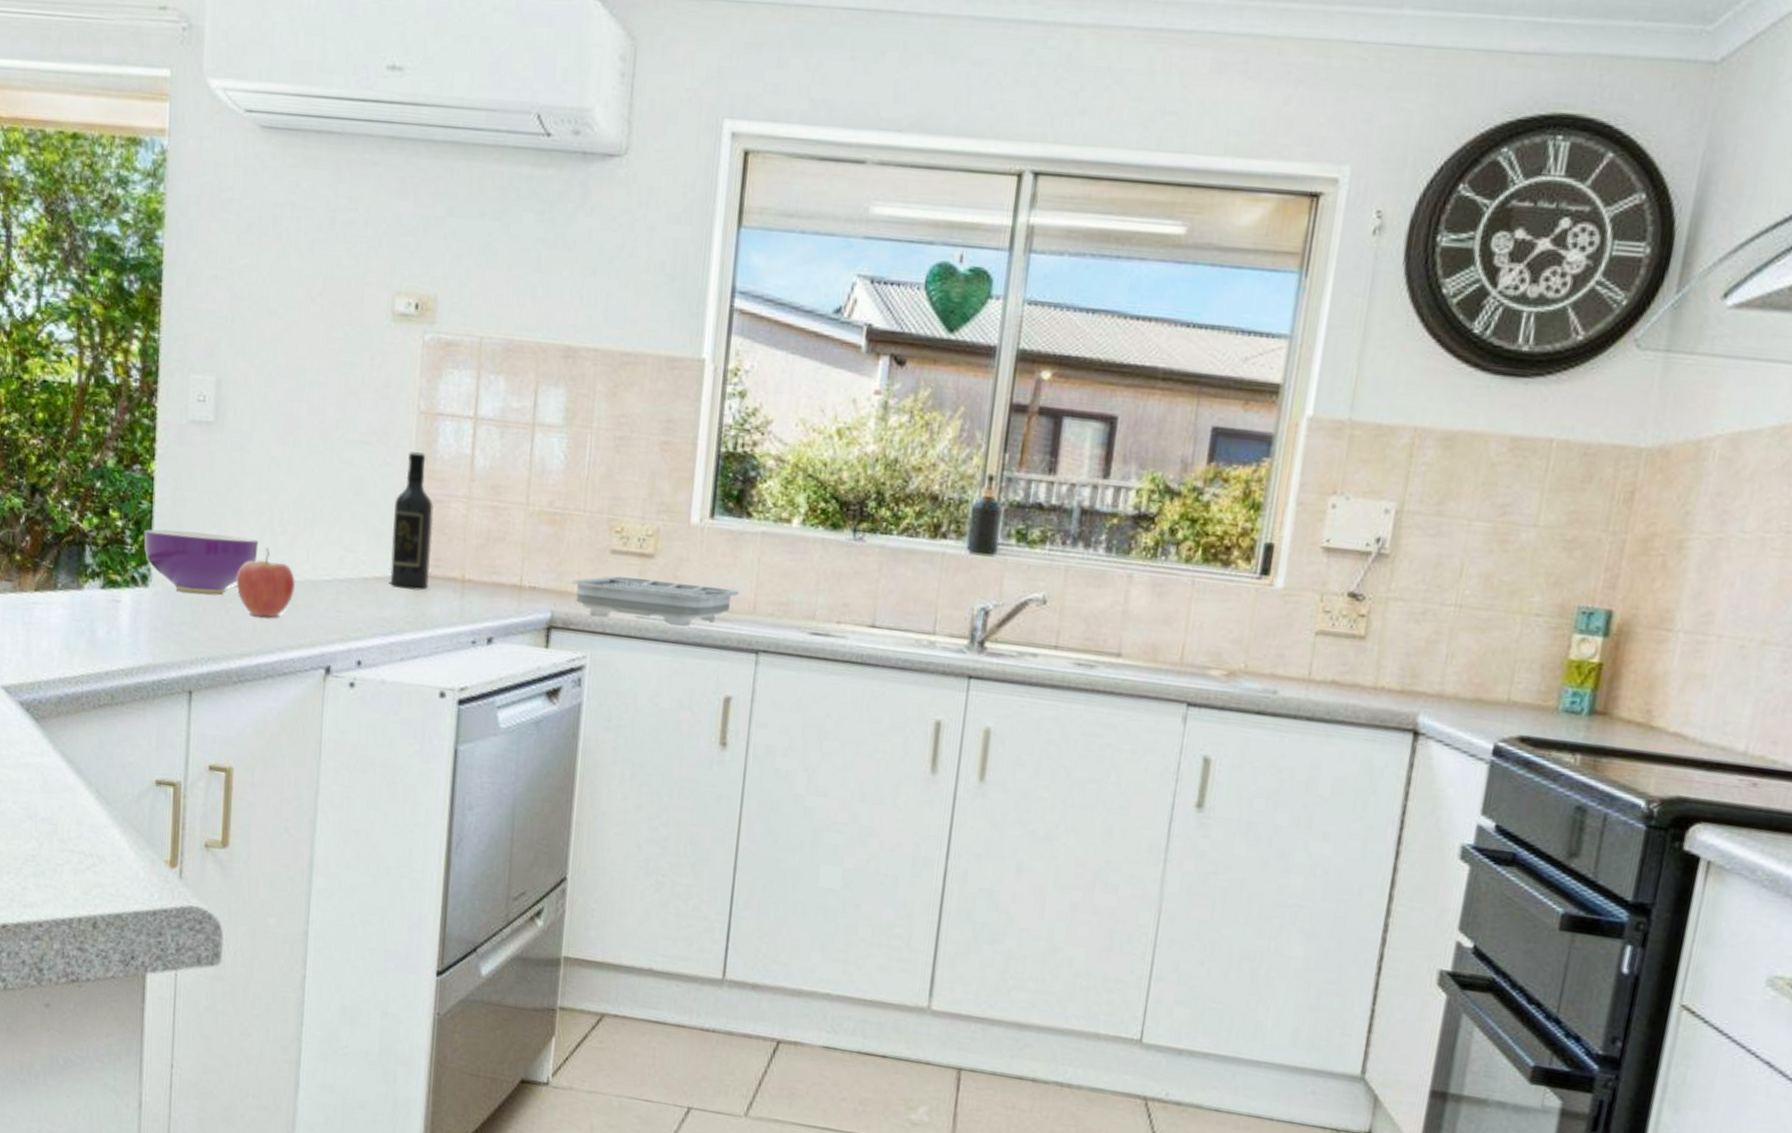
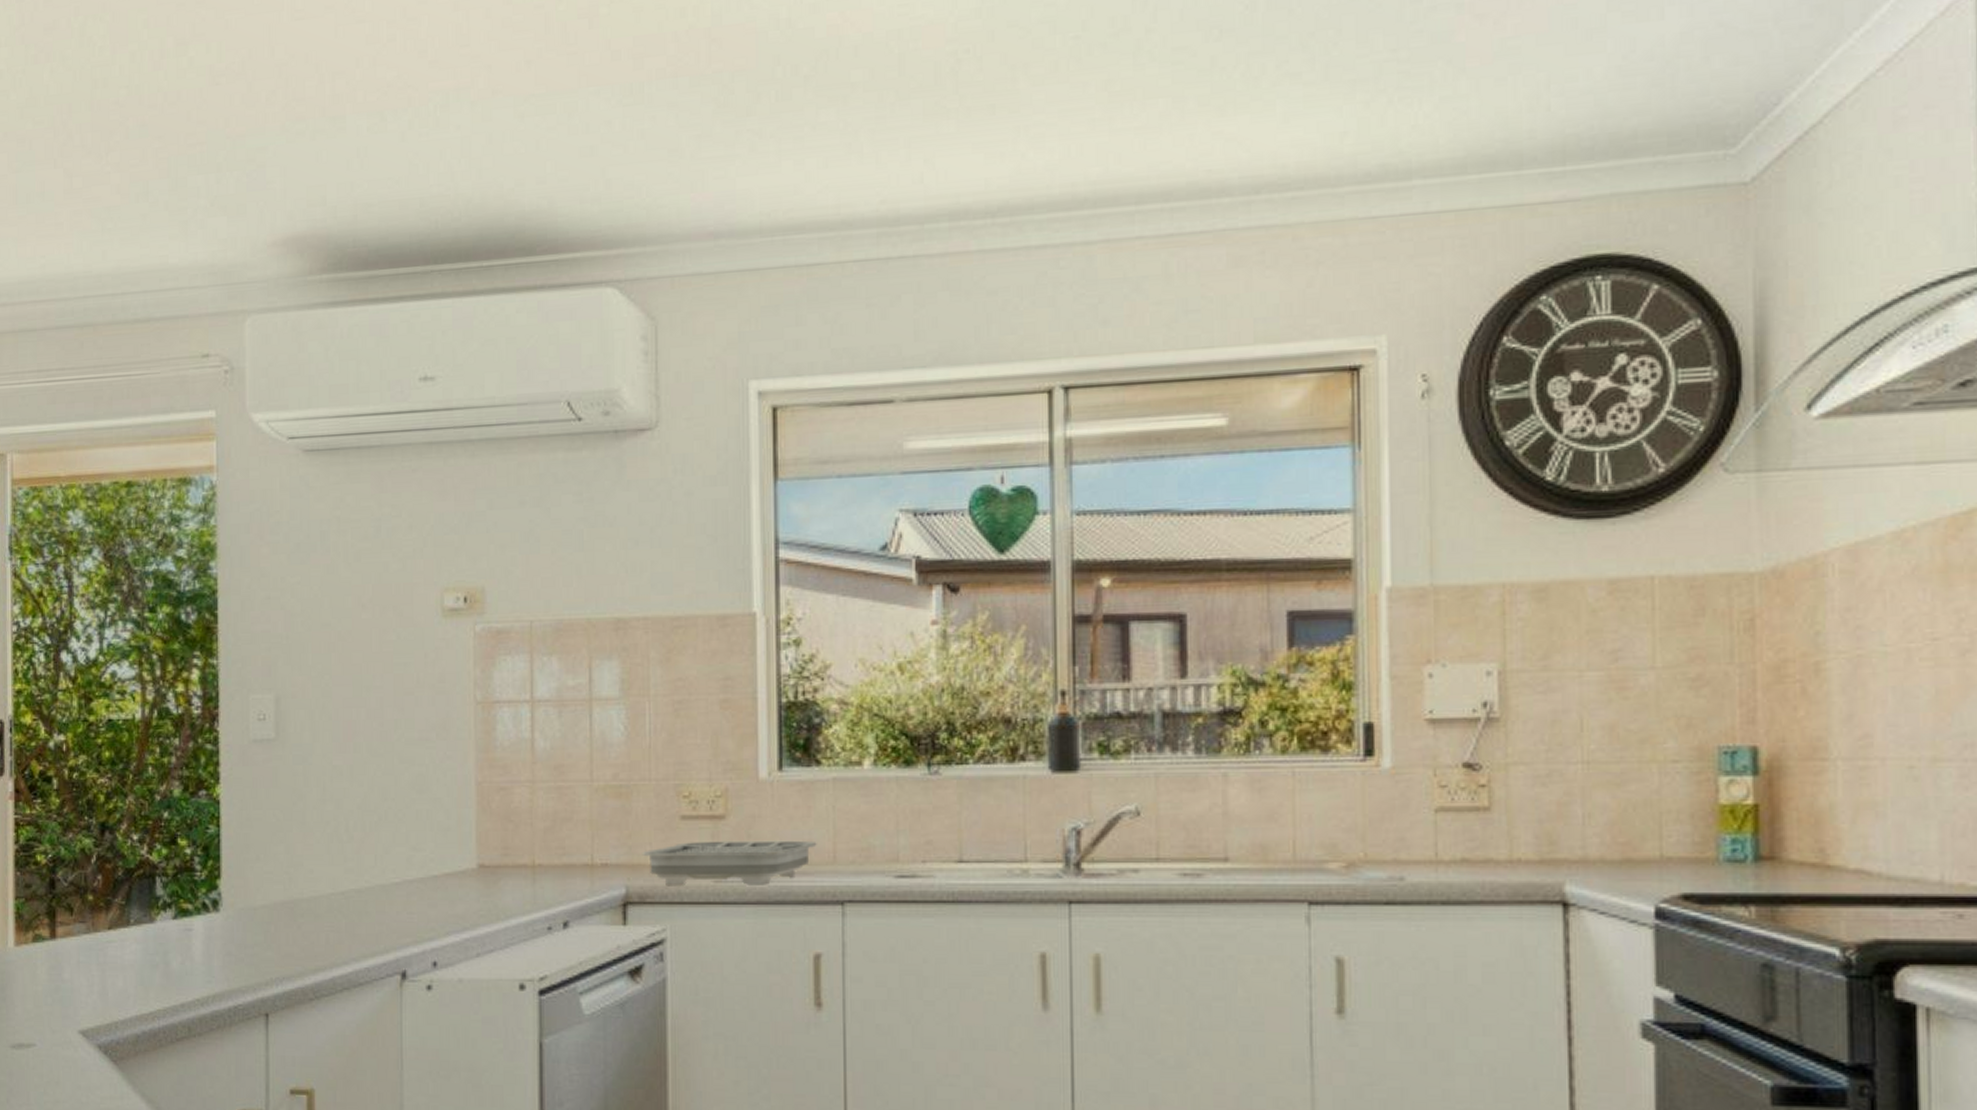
bowl: present [144,529,259,596] -> none [212,849,326,913]
fruit: present [236,548,295,619] -> none [306,858,365,929]
wine bottle: present [390,452,434,591] -> none [458,743,500,883]

